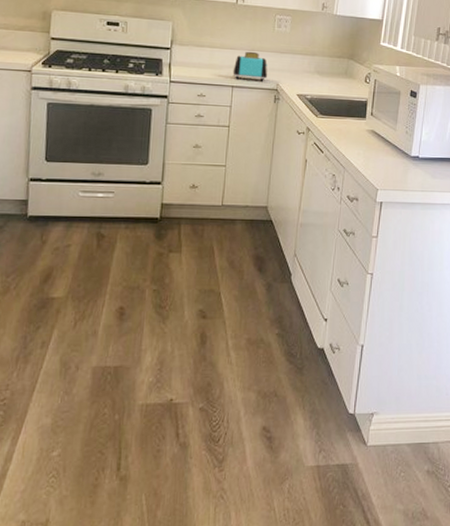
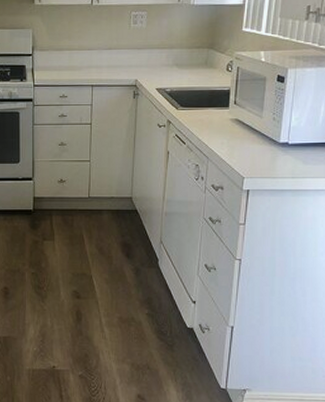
toaster: present [232,51,268,82] -> none [92,50,126,79]

